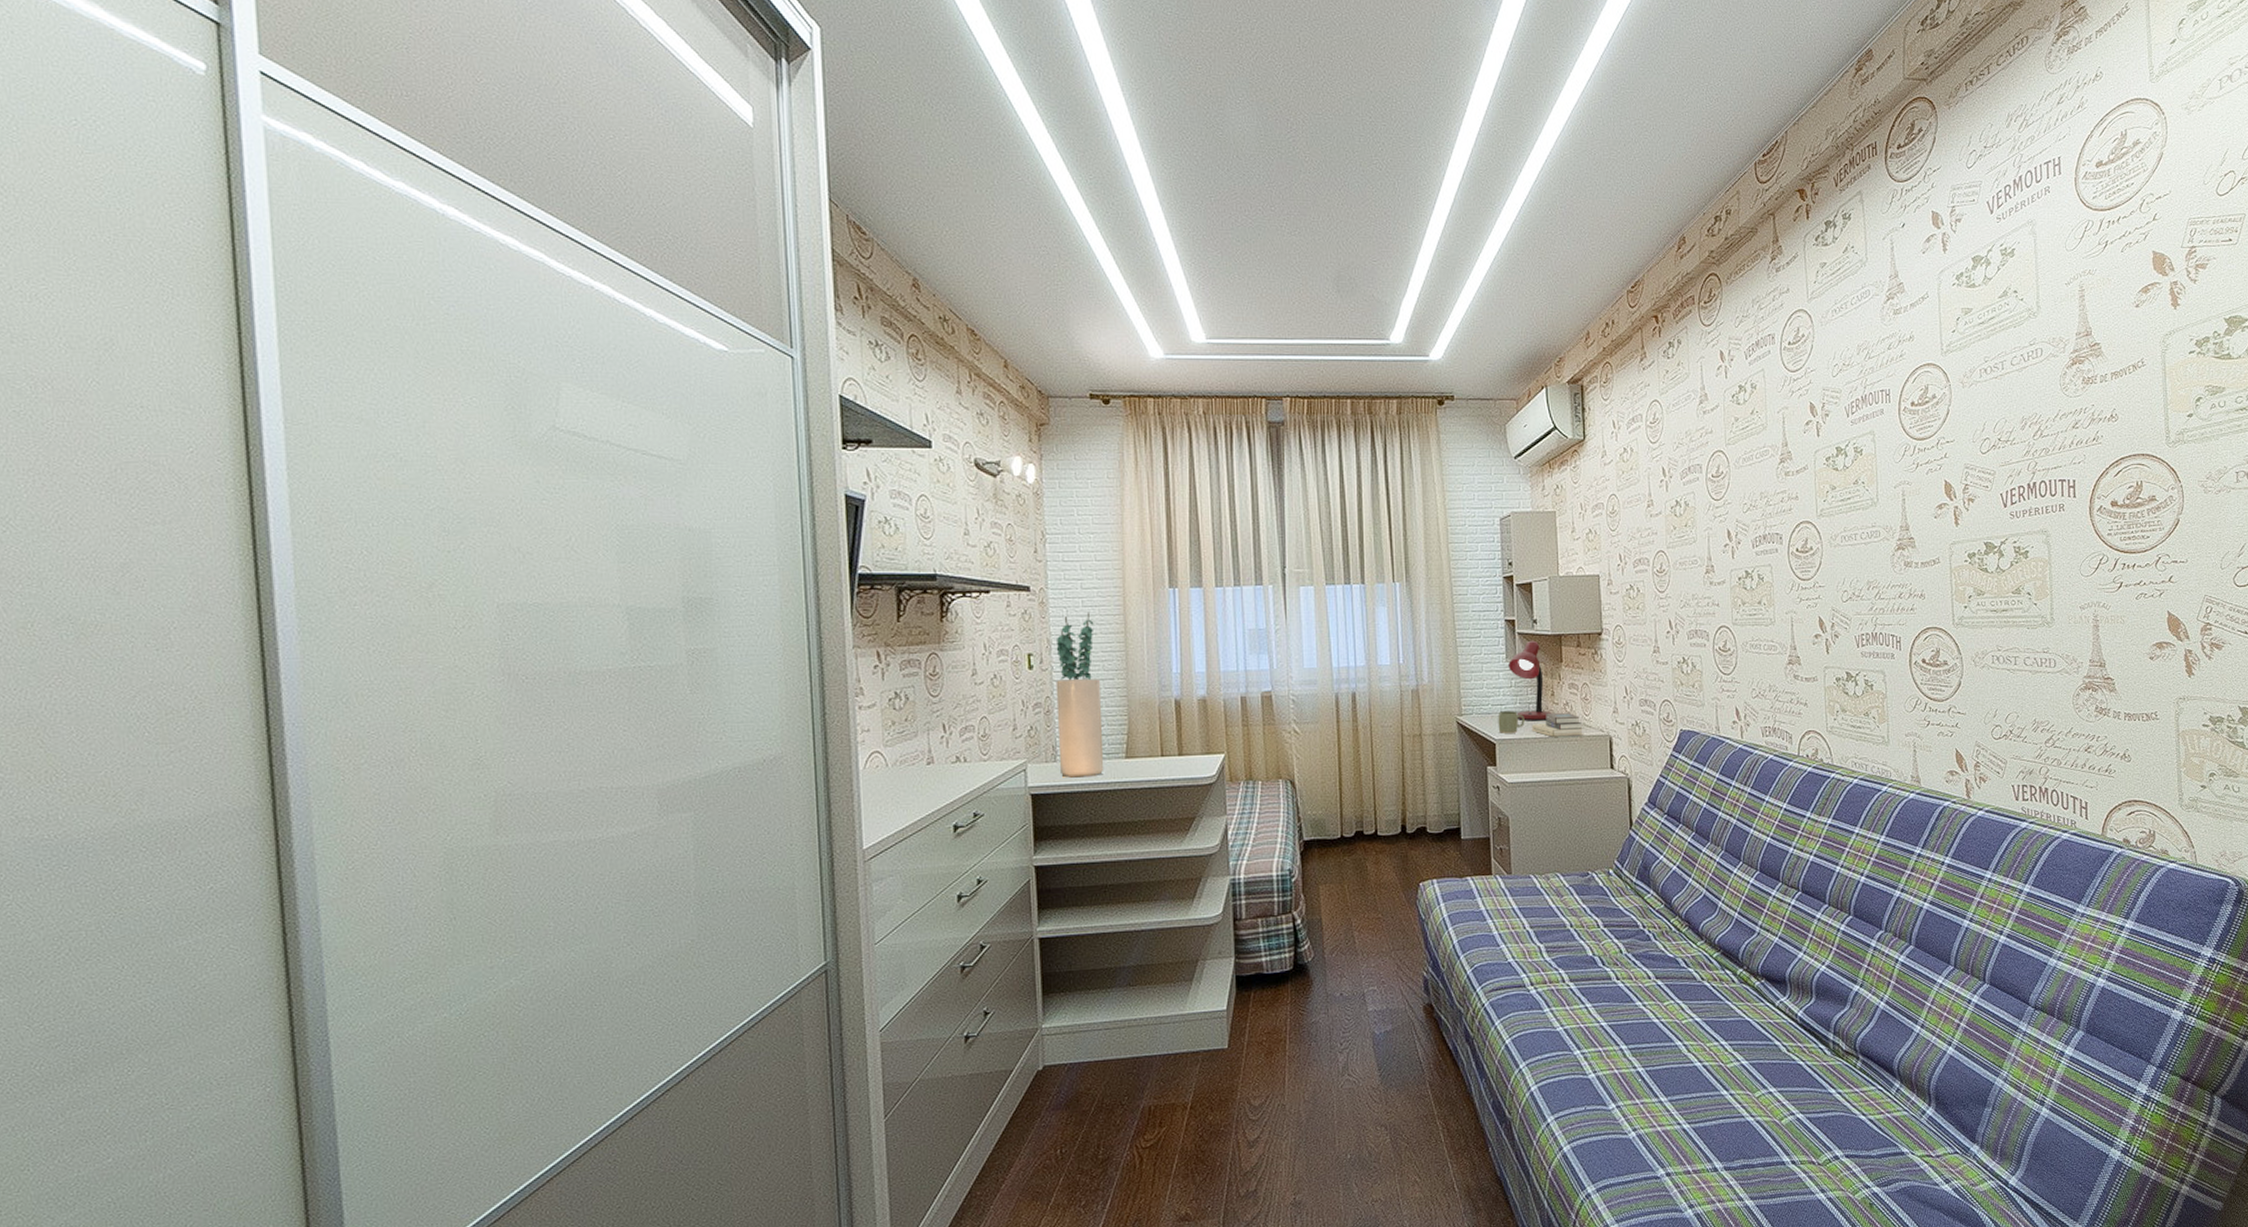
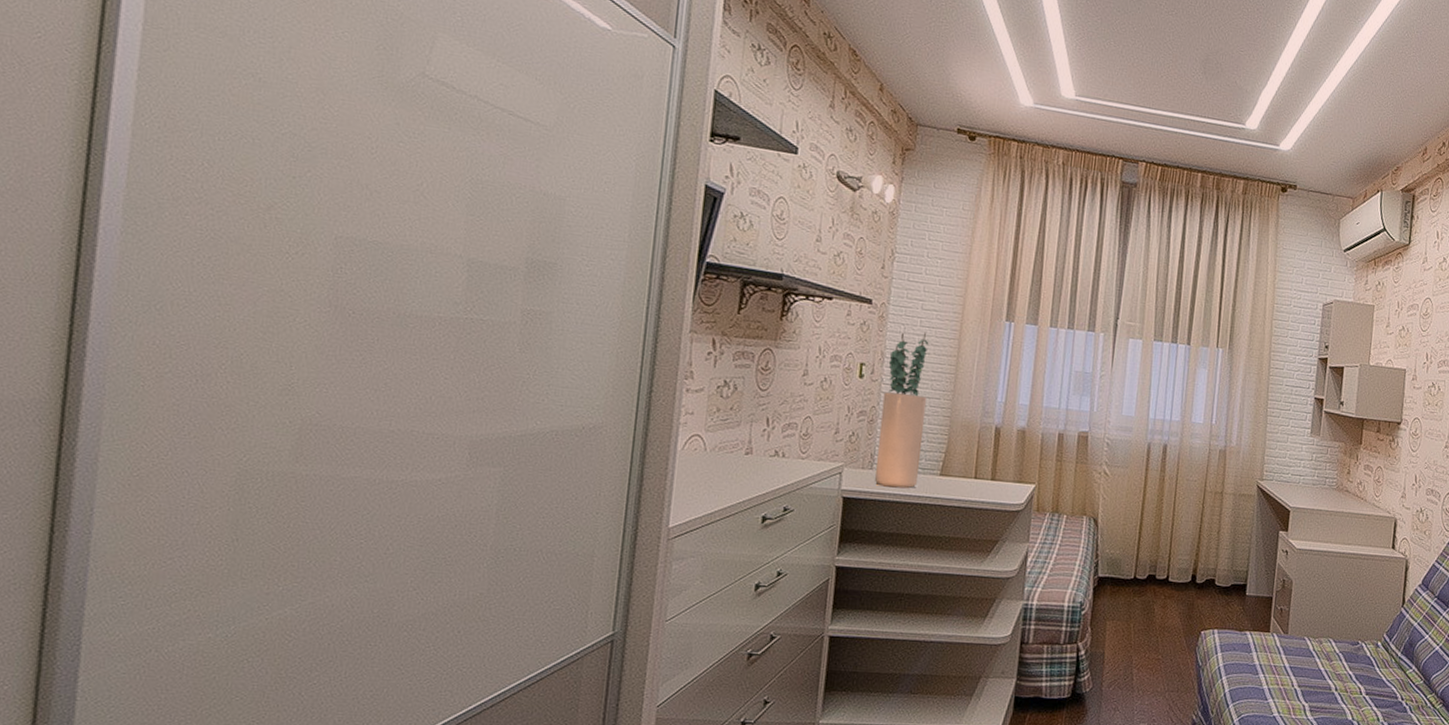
mug: present [1498,711,1525,734] -> none [1294,481,1320,504]
desk lamp: present [1508,640,1552,721] -> none [1312,420,1346,496]
books: present [1531,712,1583,737] -> none [1325,489,1372,515]

